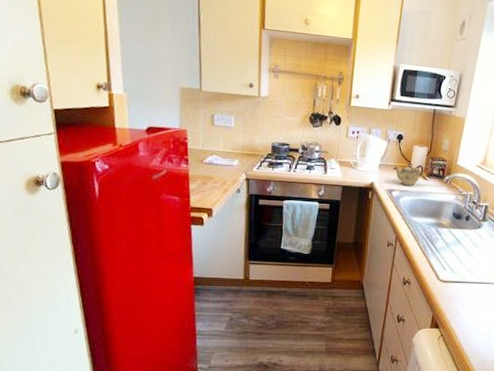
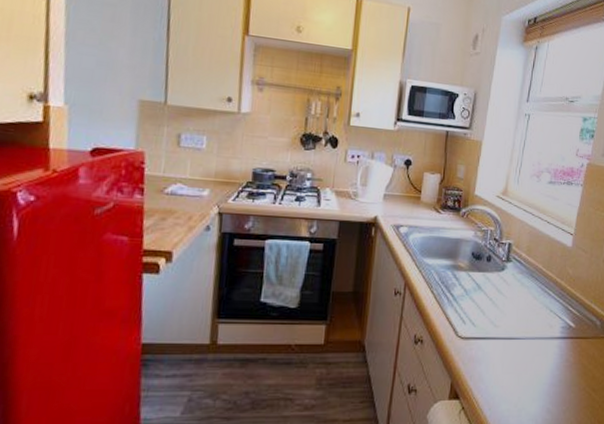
teapot: present [393,162,424,186] -> none [401,192,437,220]

